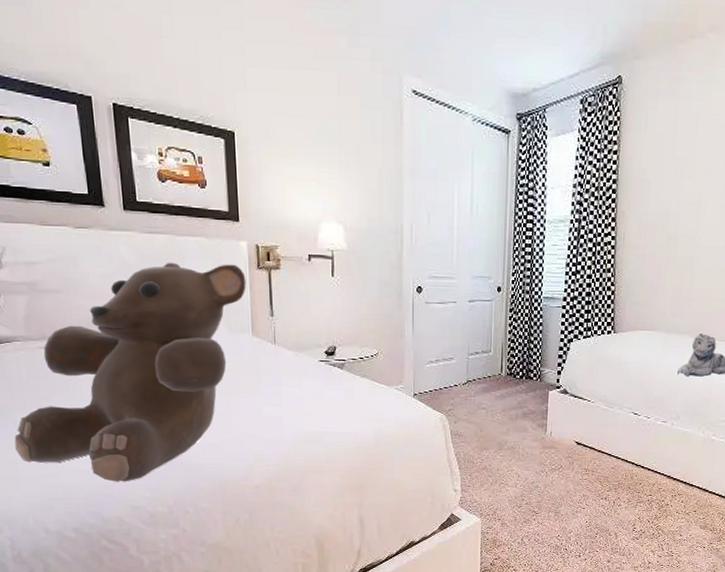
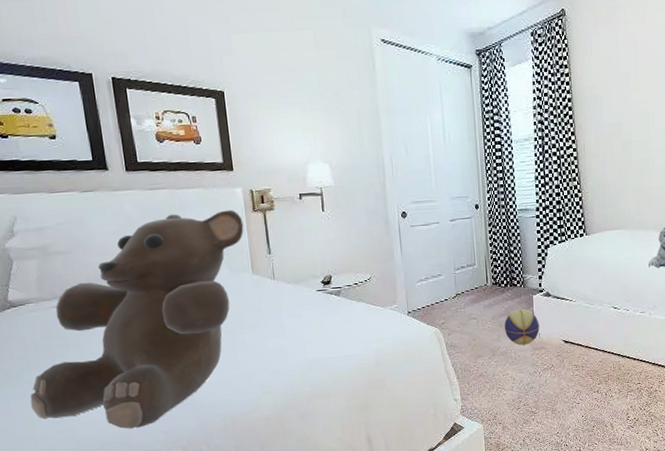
basketball: none [515,404,552,442] -> present [504,309,540,345]

